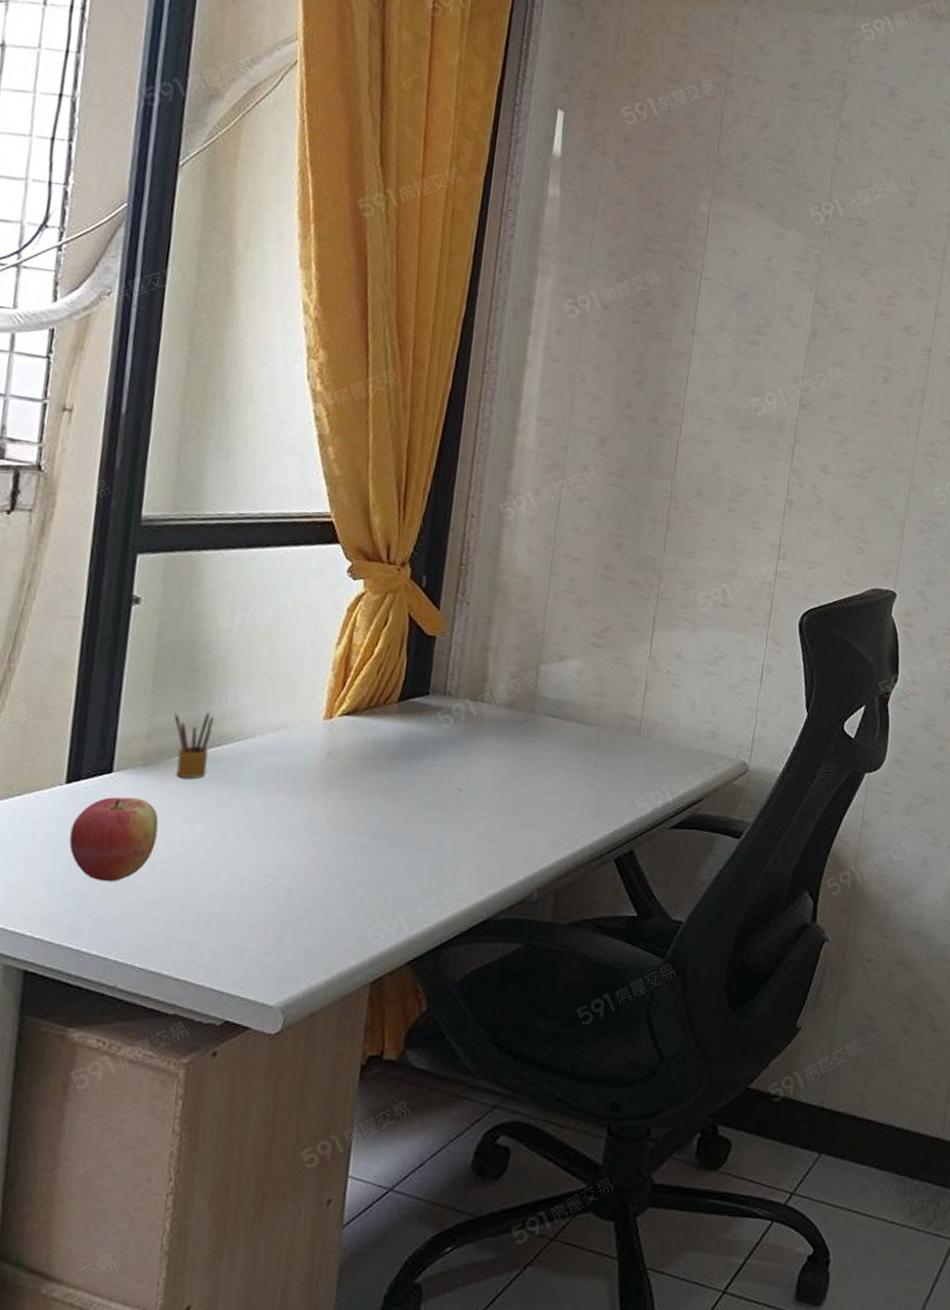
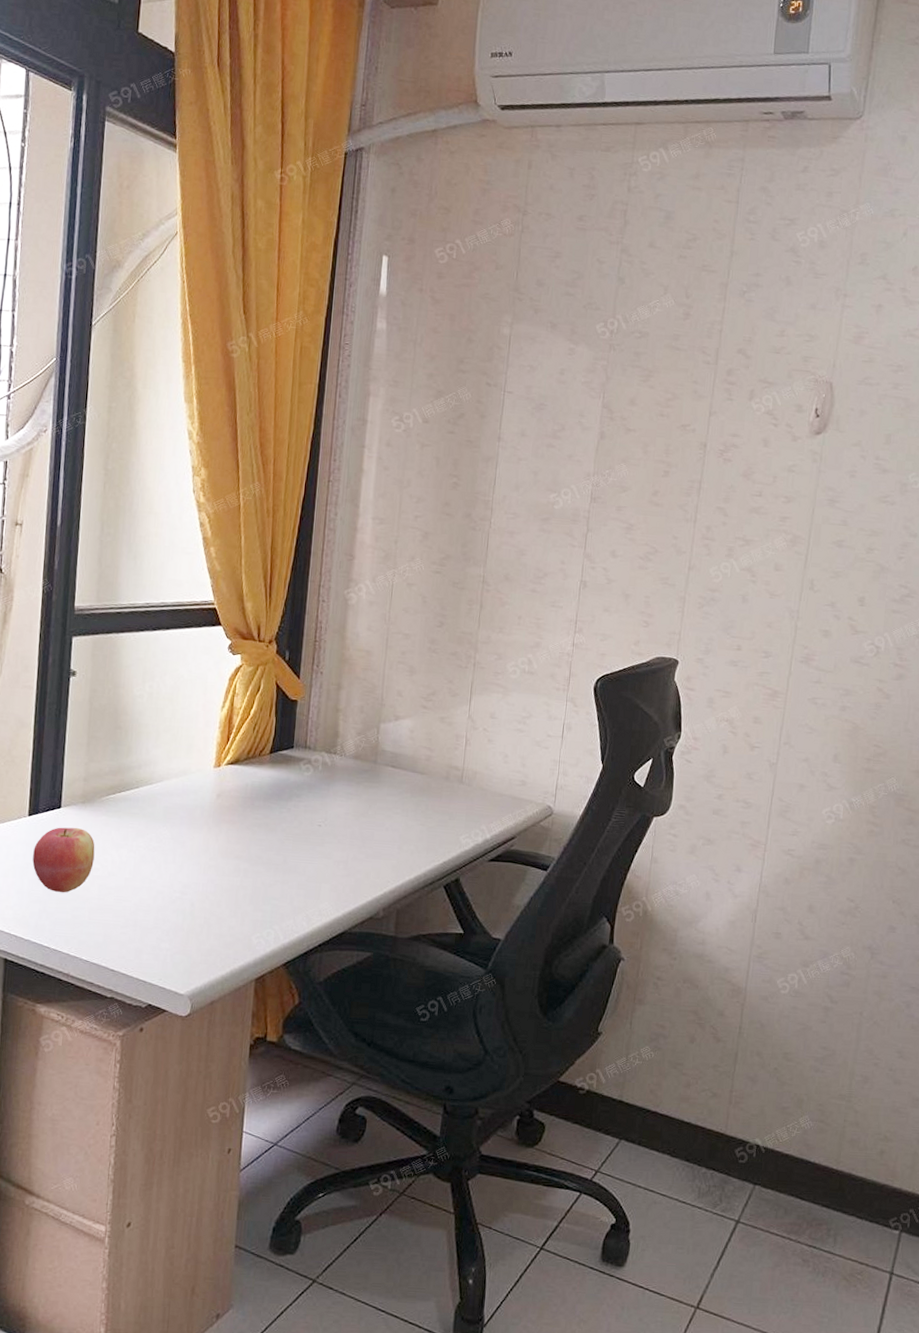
pencil box: present [174,711,214,778] -> none [103,761,132,813]

